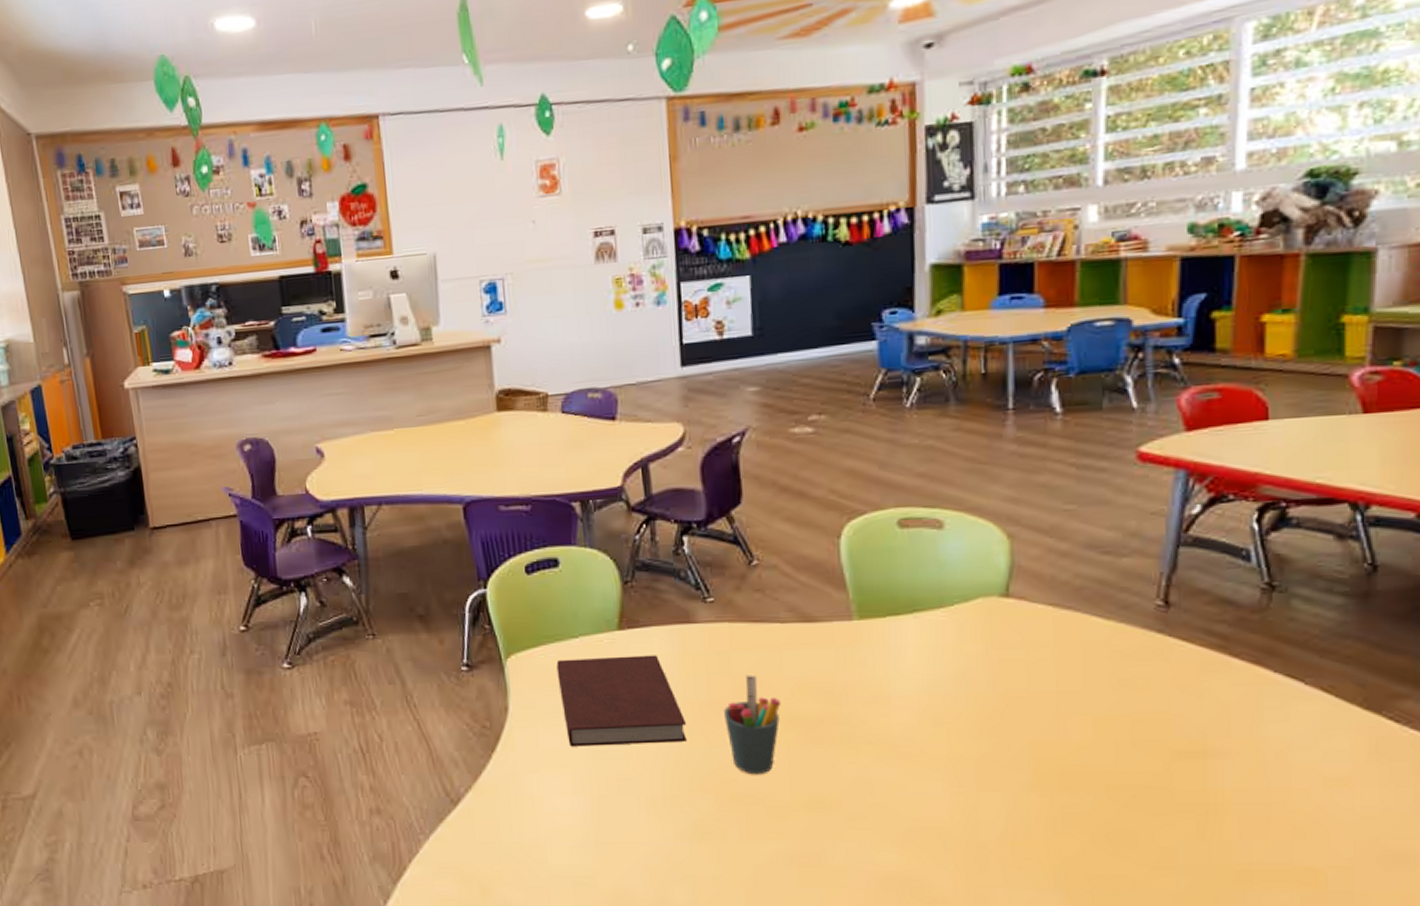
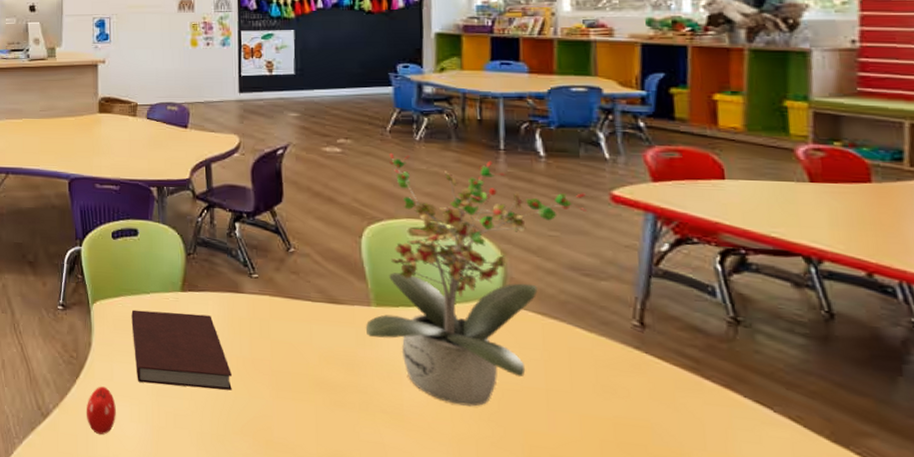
apple: none [507,757,545,816] -> present [86,386,116,435]
pen holder: present [723,674,782,775] -> none [262,341,311,427]
potted plant: none [846,424,1109,723] -> present [365,152,587,407]

